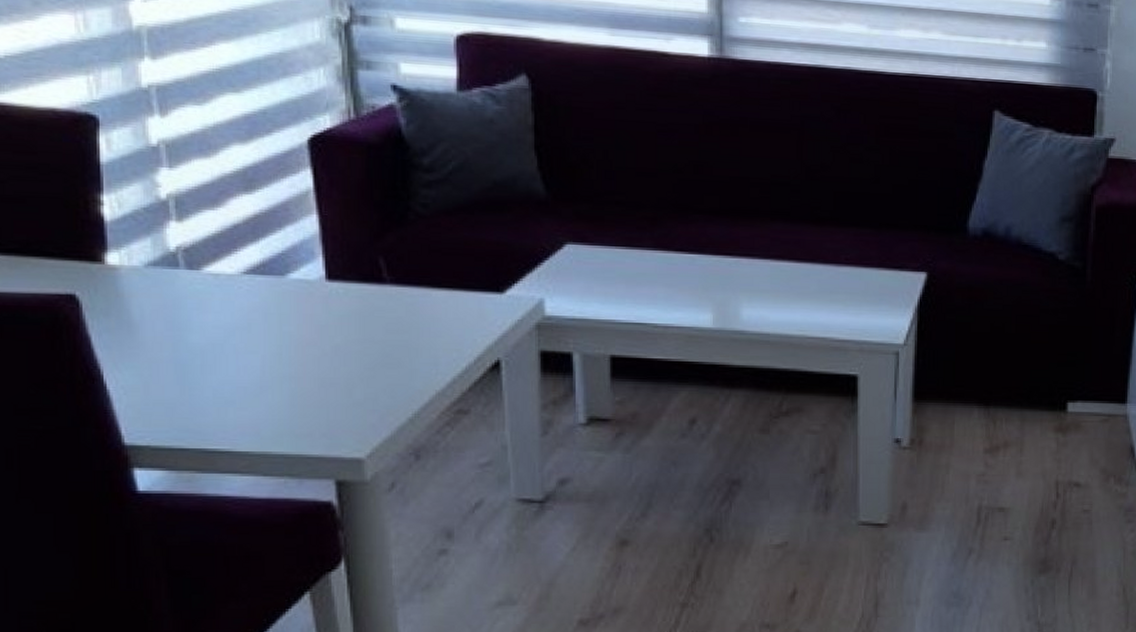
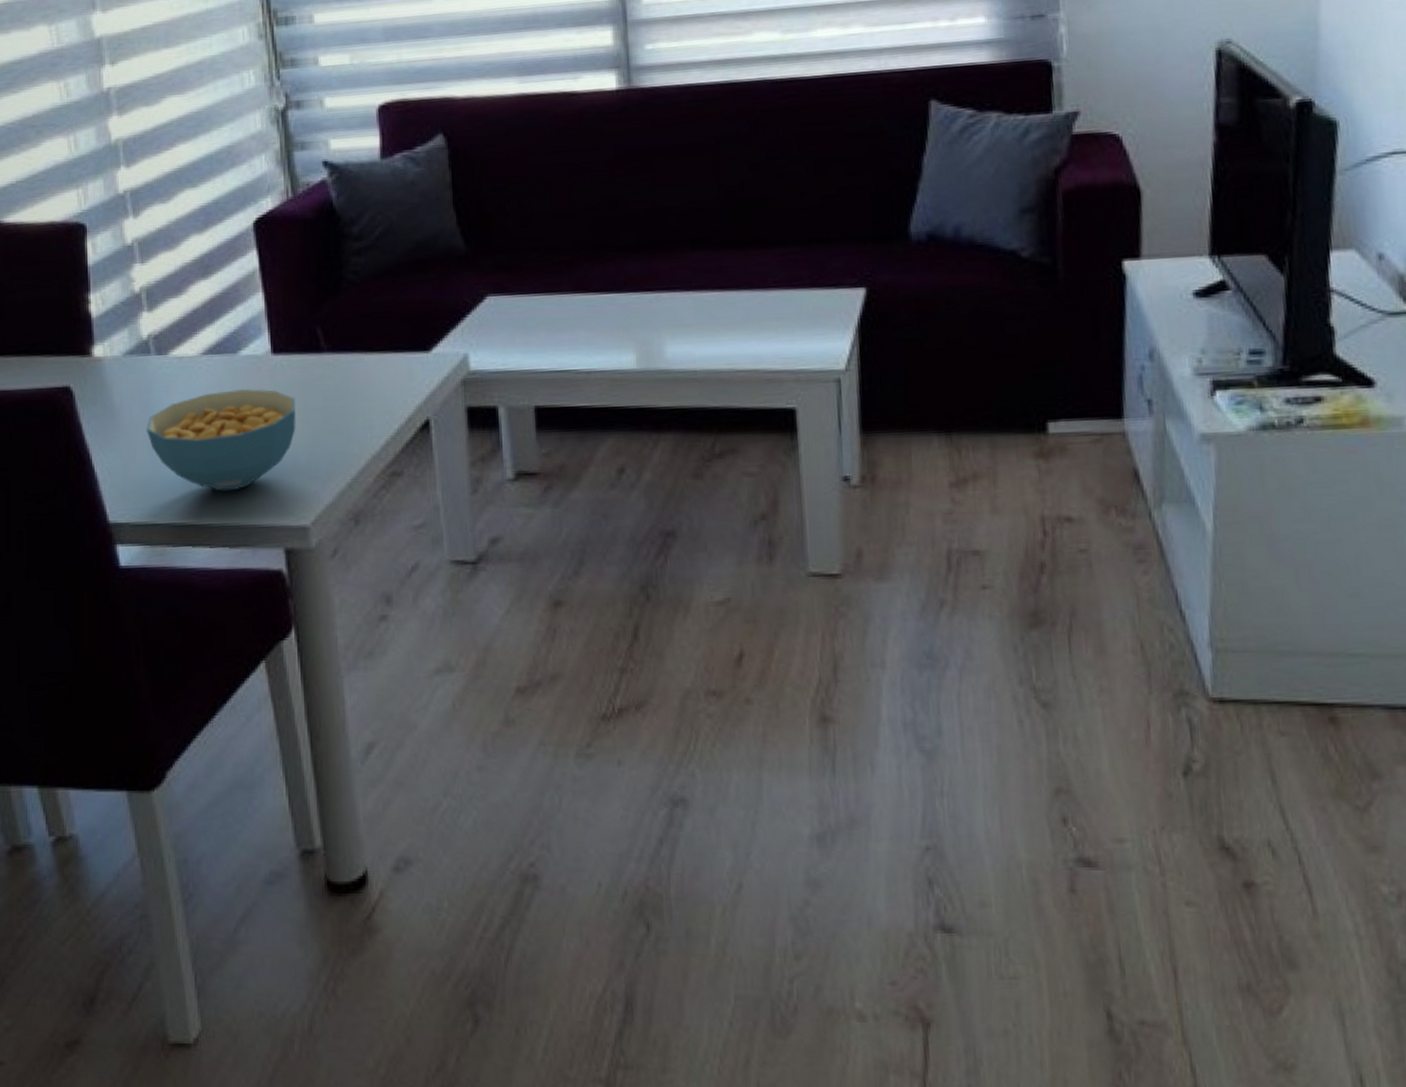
cereal bowl: none [173,314,352,419] -> present [146,389,296,491]

